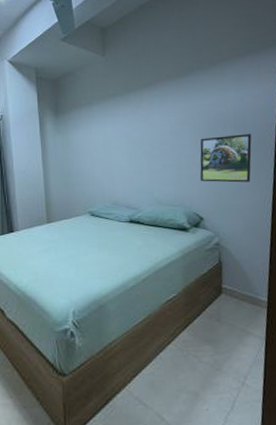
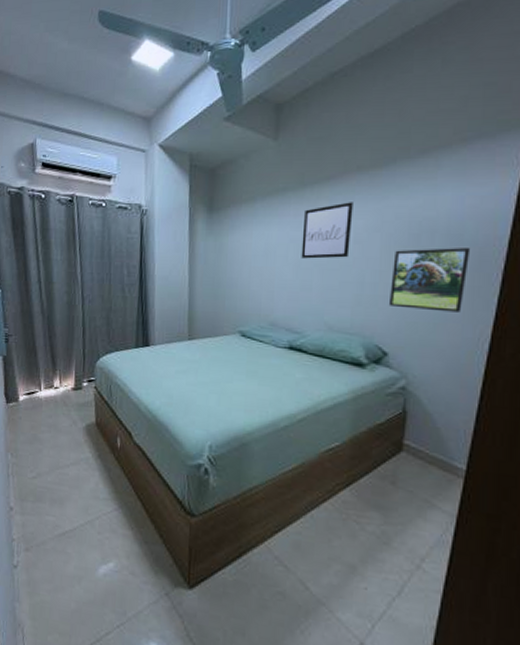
wall art: none [131,103,168,149] -> present [301,202,353,259]

